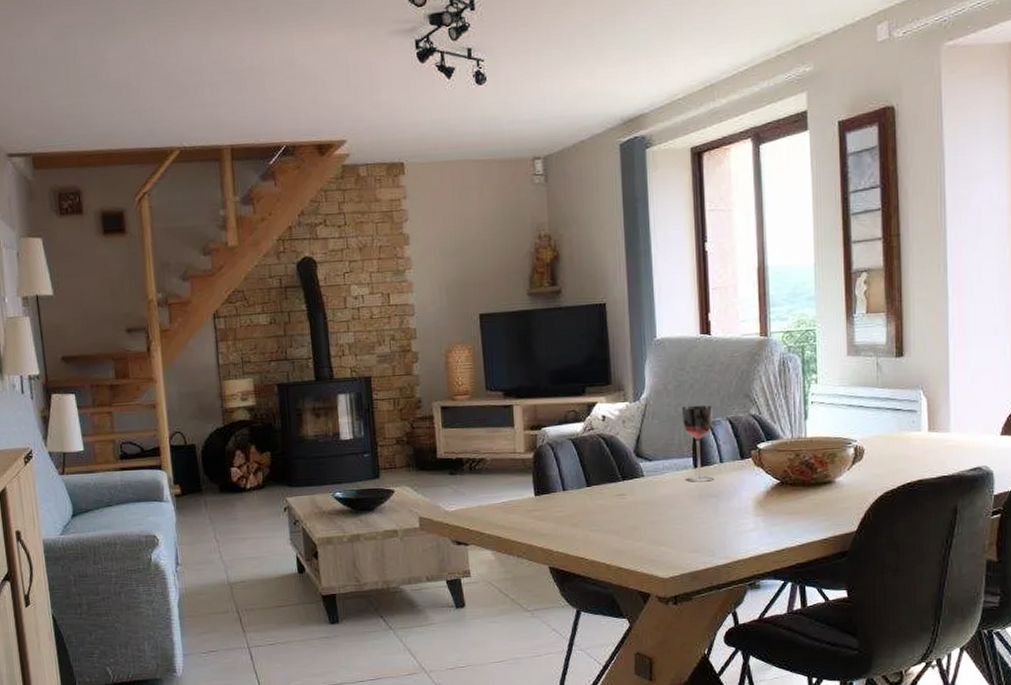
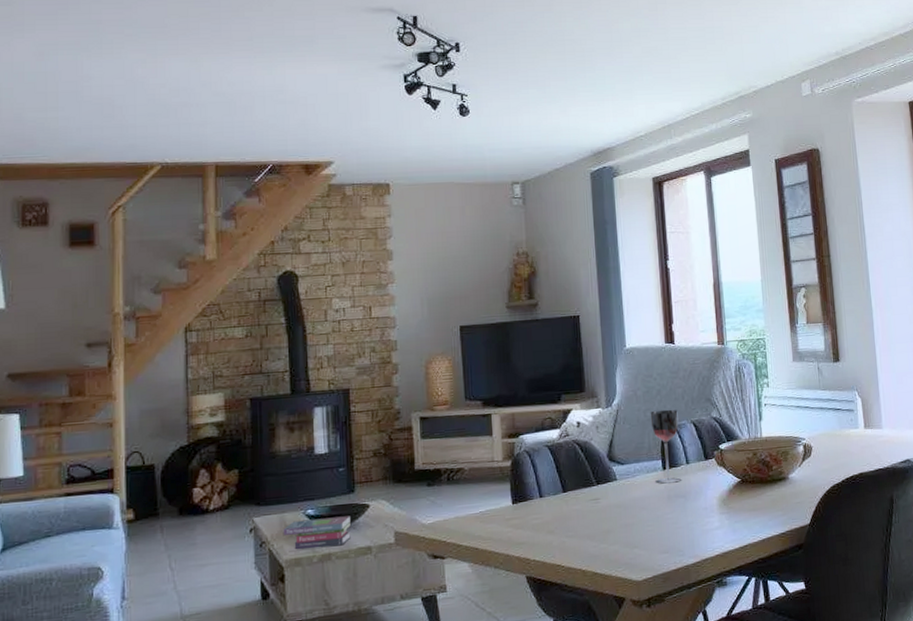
books: none [314,500,378,530] -> present [283,516,351,550]

